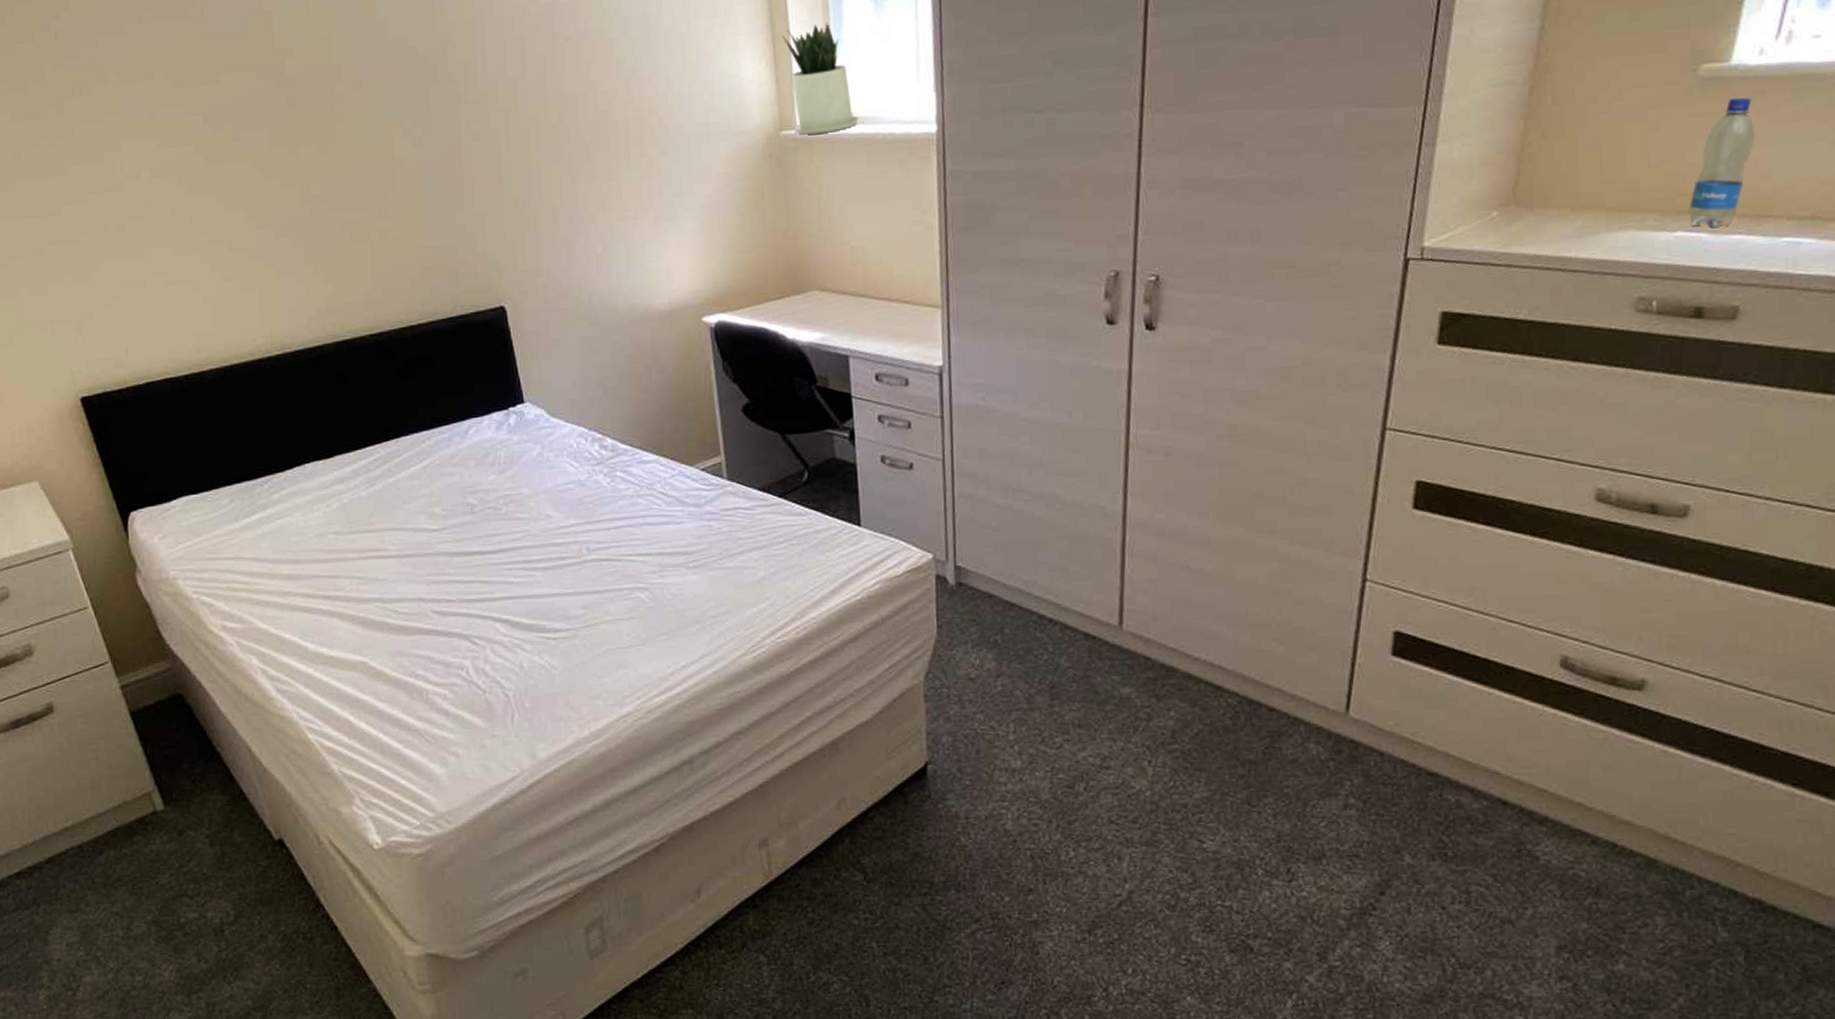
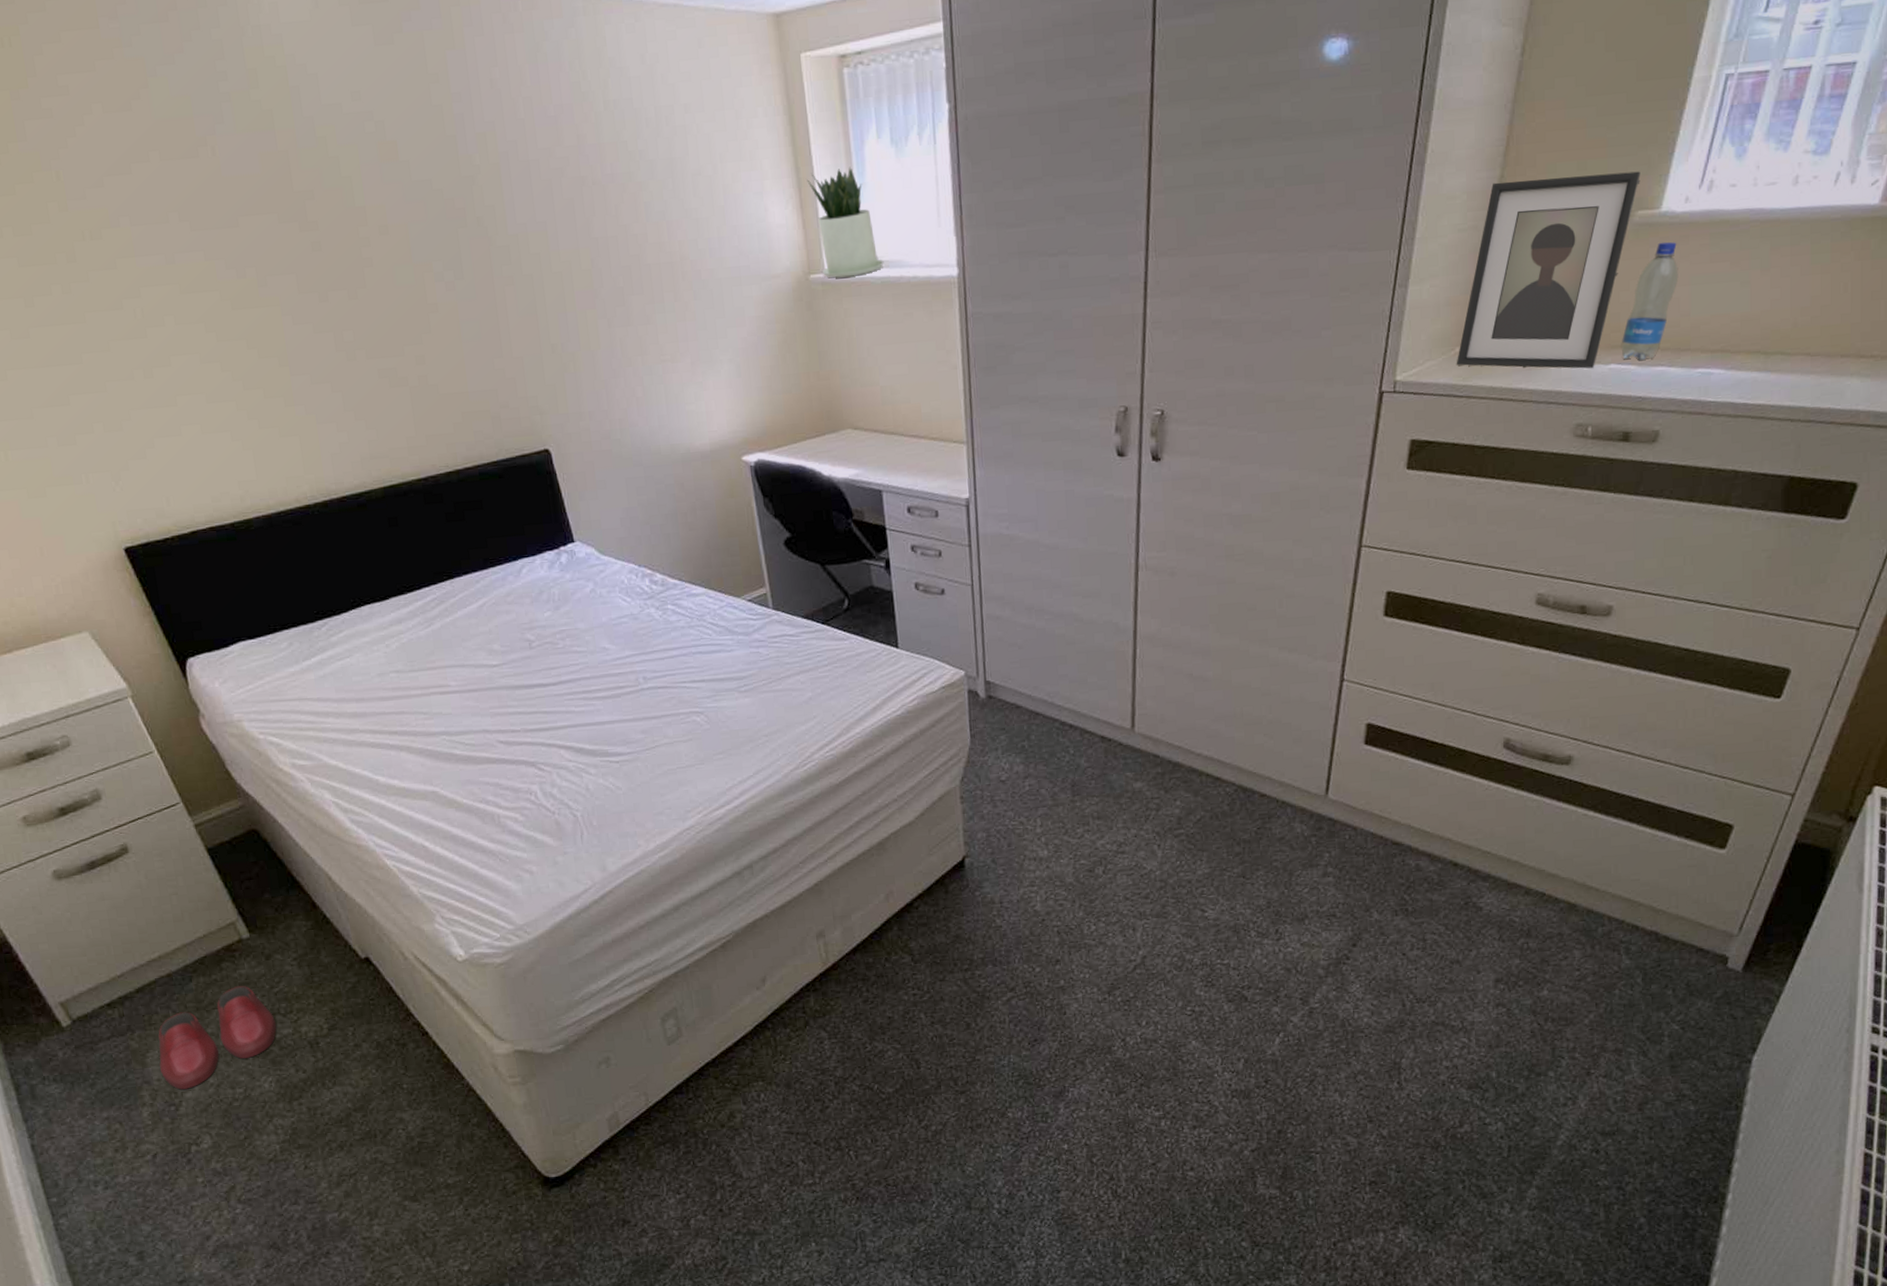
slippers: none [61,863,182,973] -> present [158,986,277,1090]
picture frame: none [1493,21,1705,237] -> present [1456,171,1641,369]

